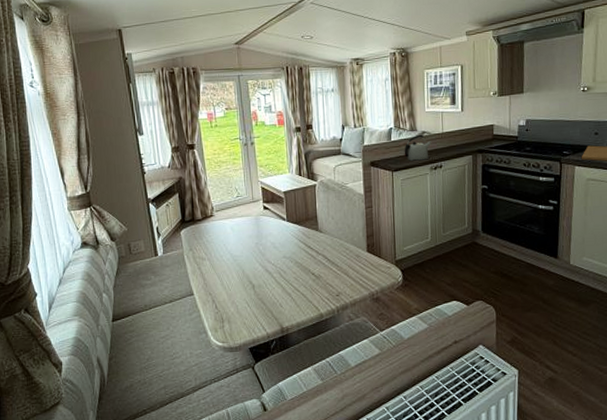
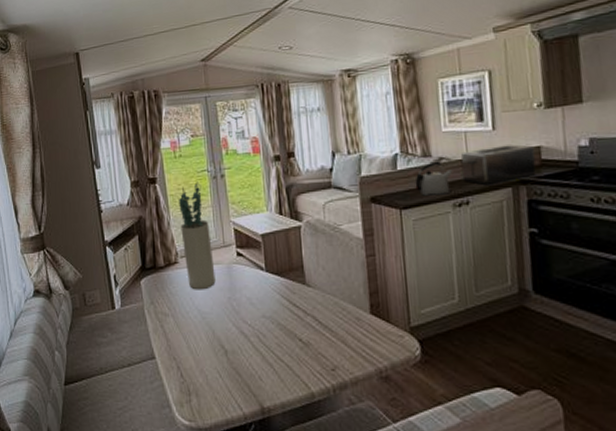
vase: none [215,148,246,238] -> present [179,182,216,290]
toaster: none [438,123,490,153] -> present [461,144,536,185]

